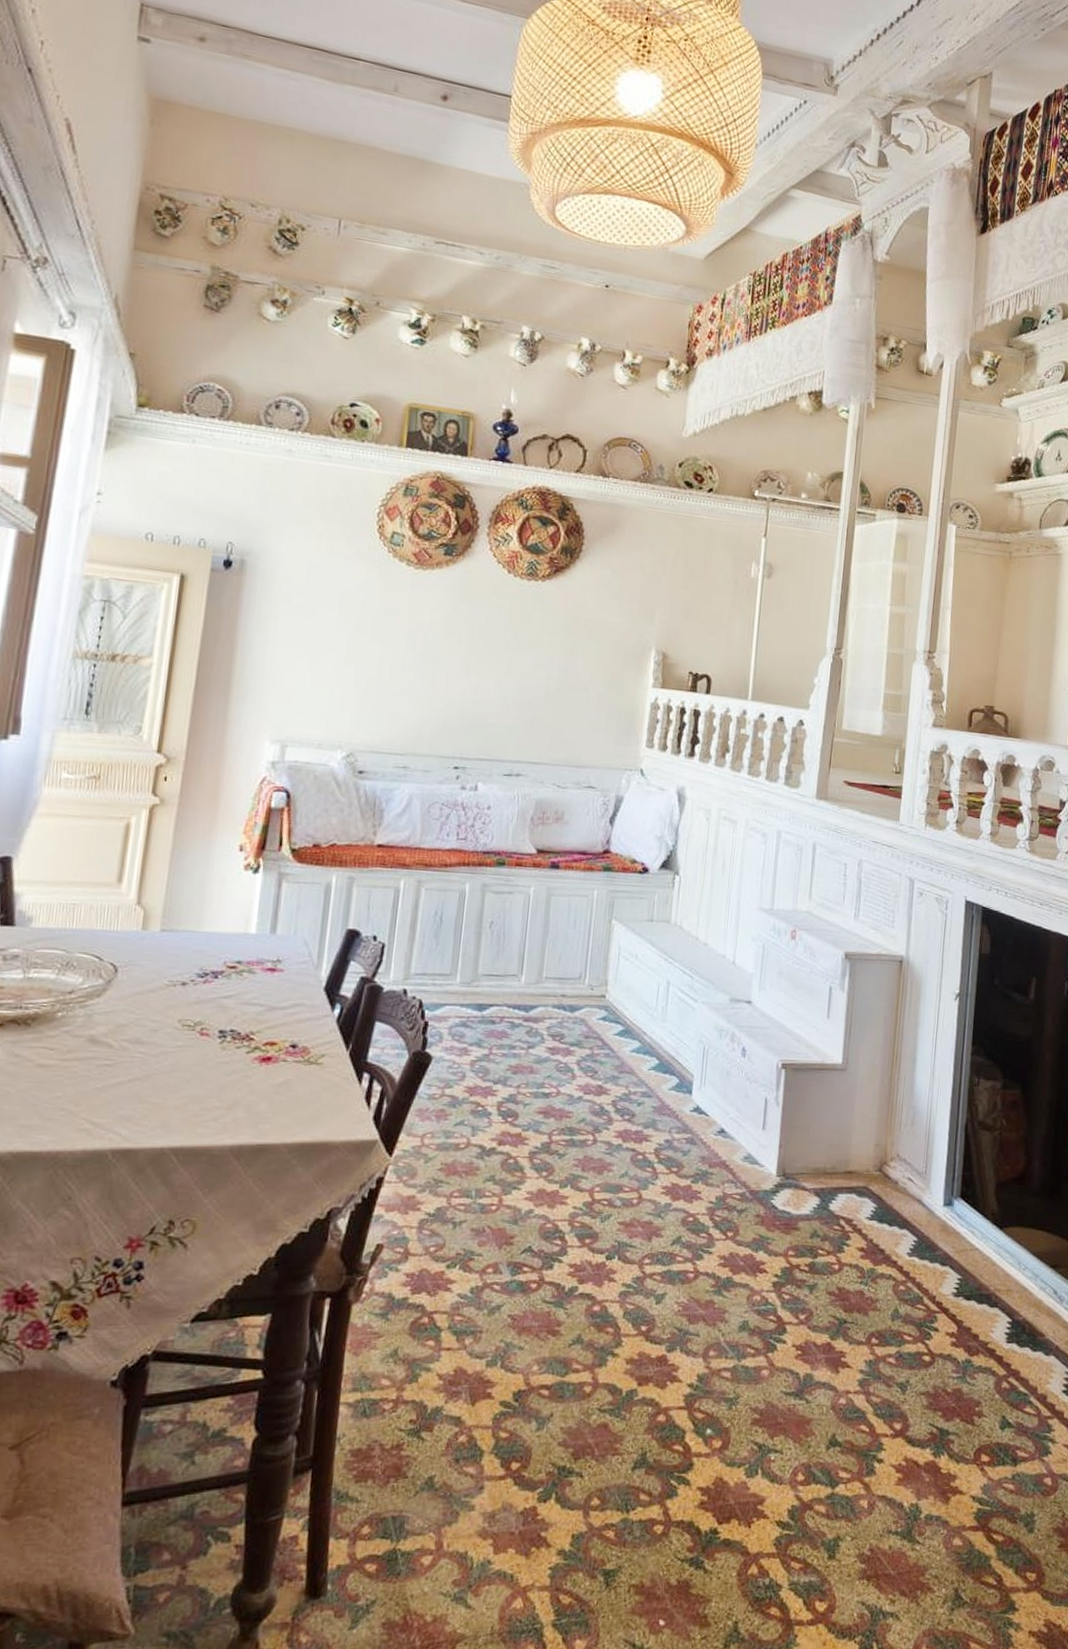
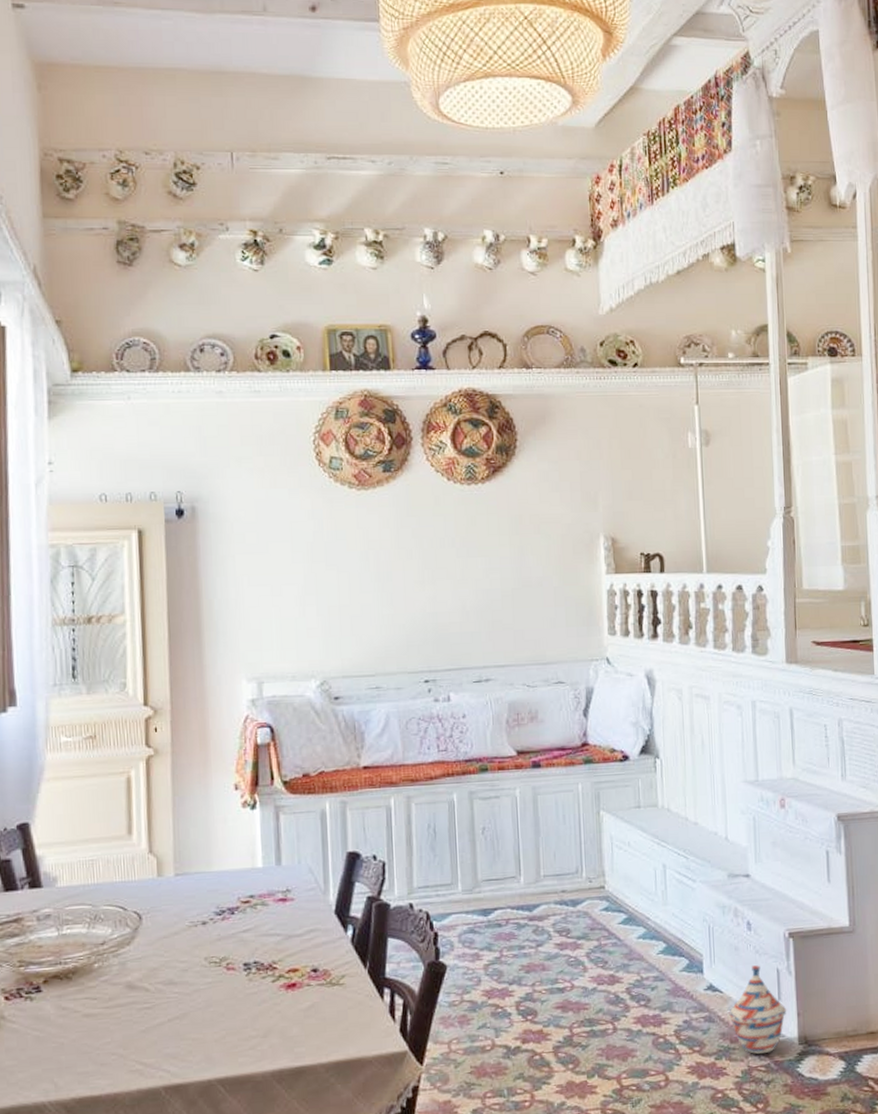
woven basket: none [711,1092,770,1182] -> present [728,965,787,1055]

